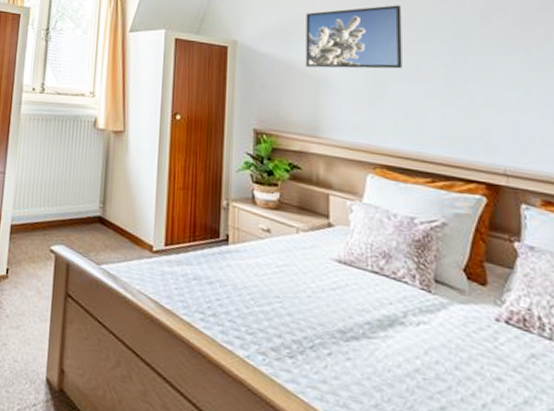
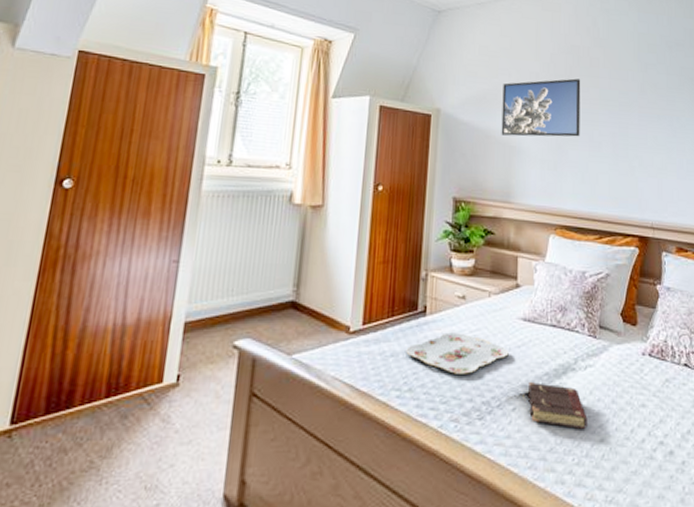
serving tray: none [209,264,322,309] -> present [406,332,509,374]
book: none [345,329,422,391] -> present [527,382,587,429]

